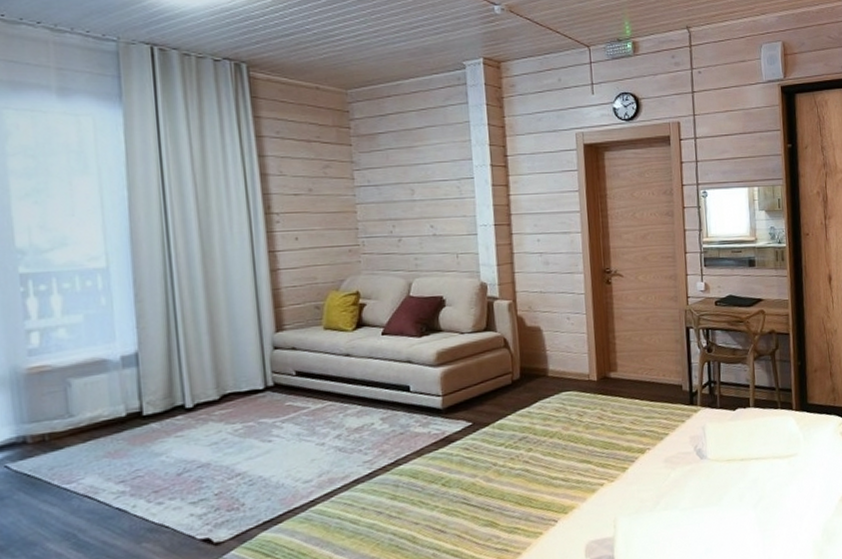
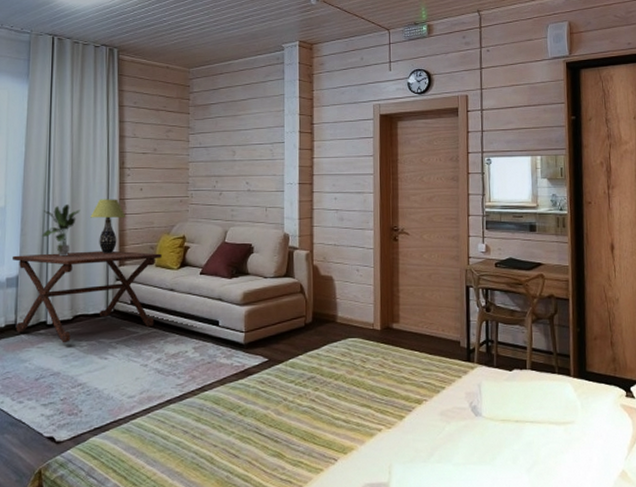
side table: none [127,313,331,429] -> present [13,251,162,343]
potted plant: none [163,260,216,326] -> present [42,203,80,257]
table lamp: none [231,251,280,318] -> present [91,199,126,253]

